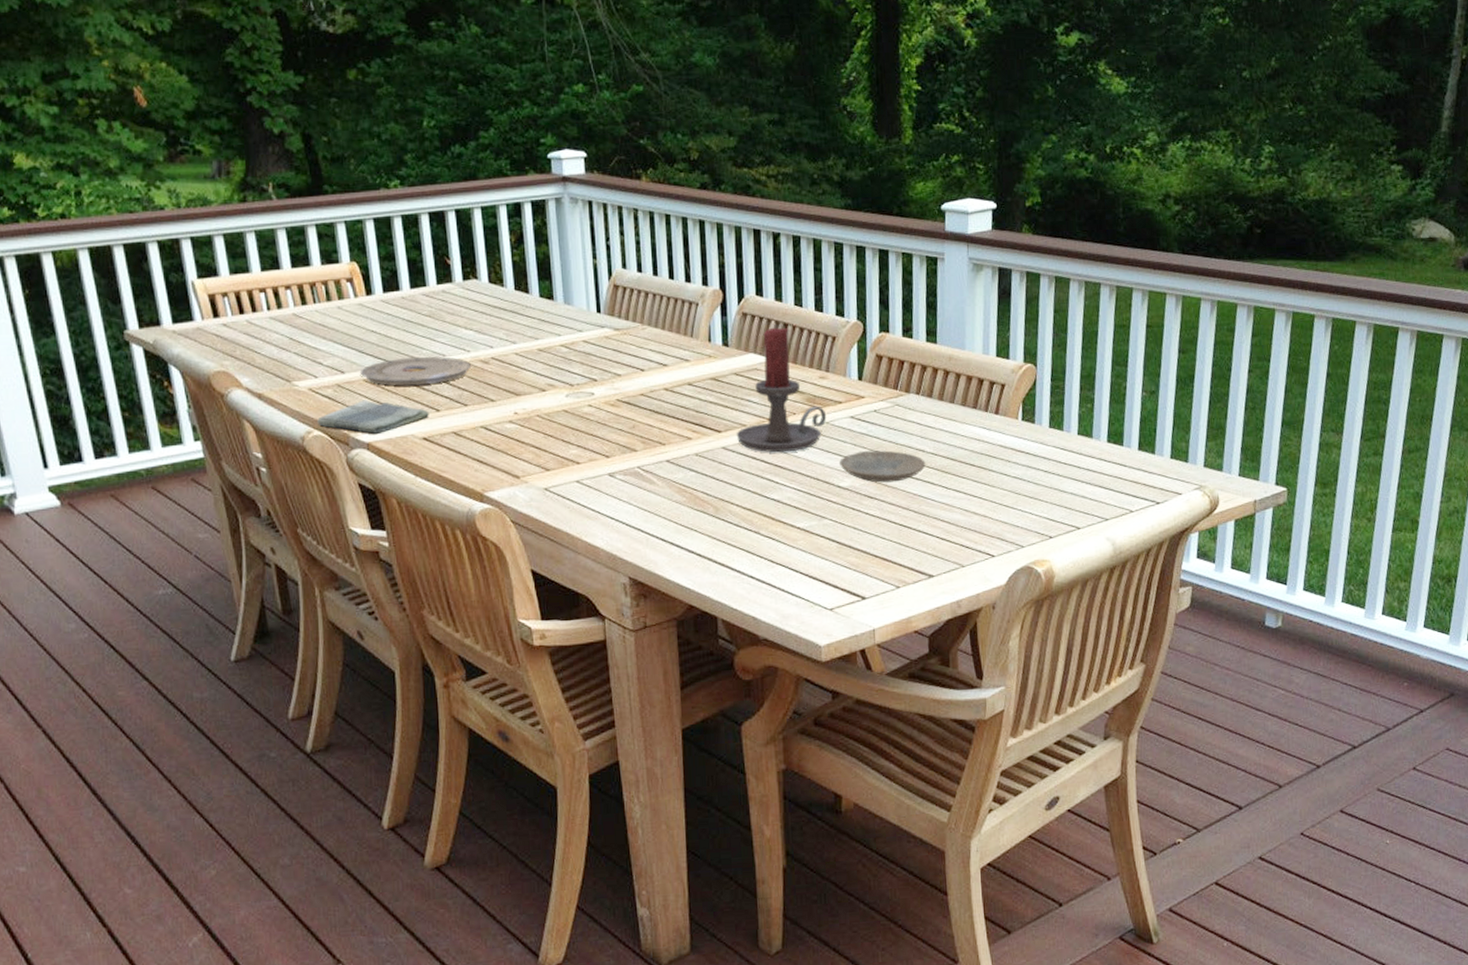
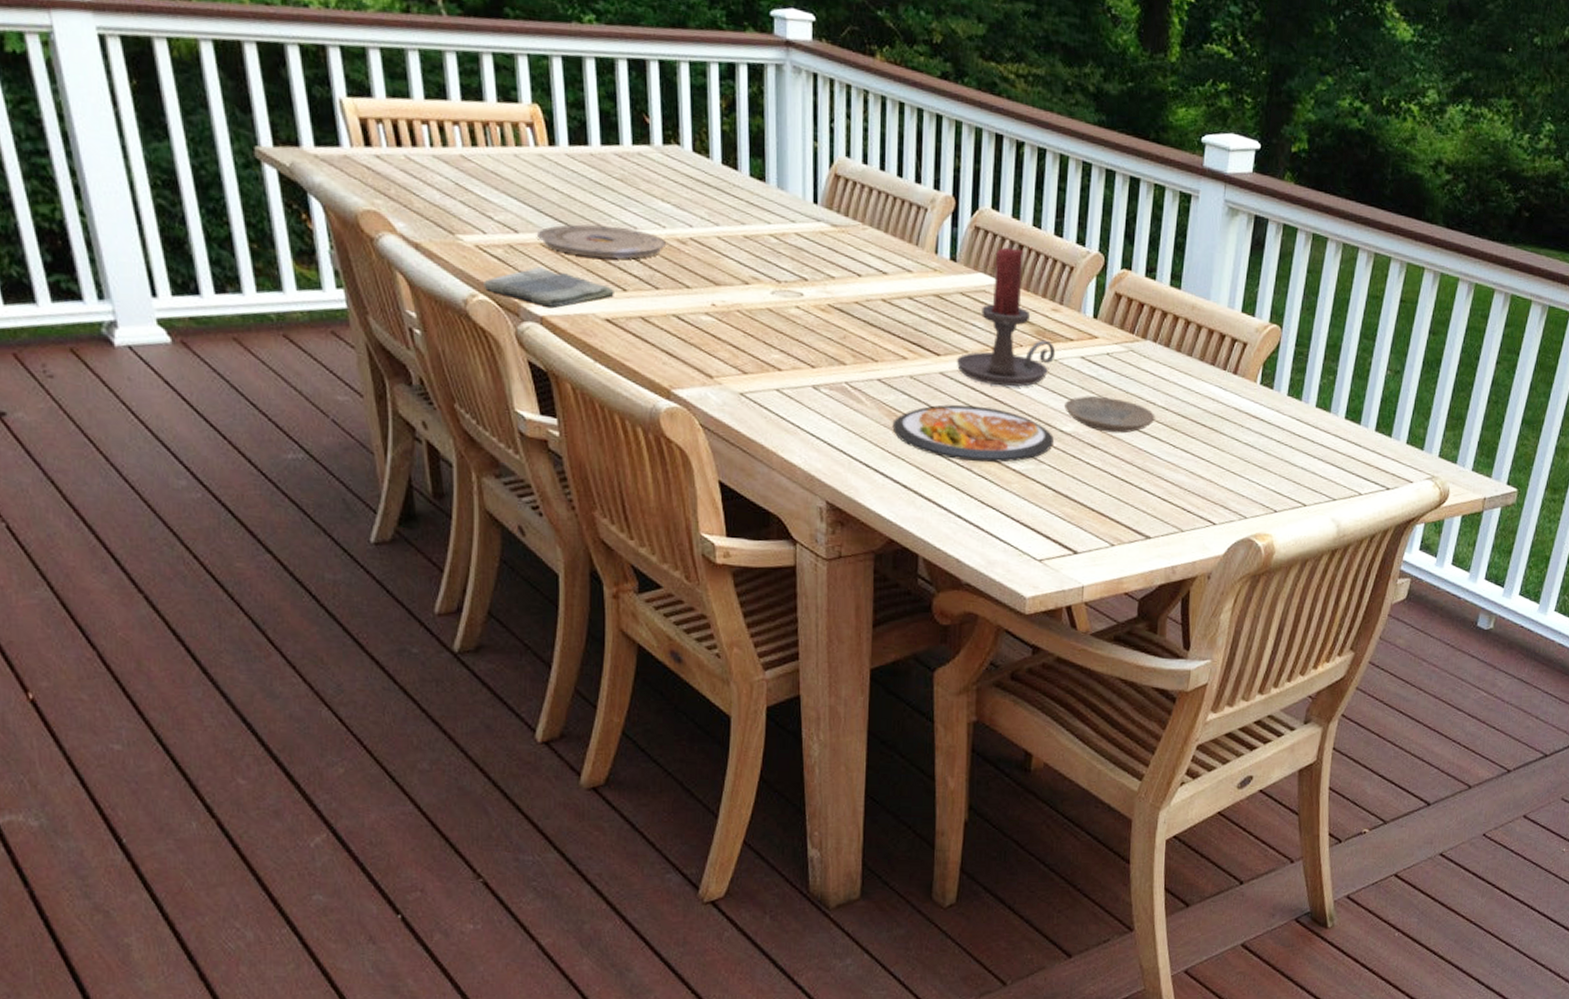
dish: none [683,473,834,525] -> present [892,404,1055,463]

